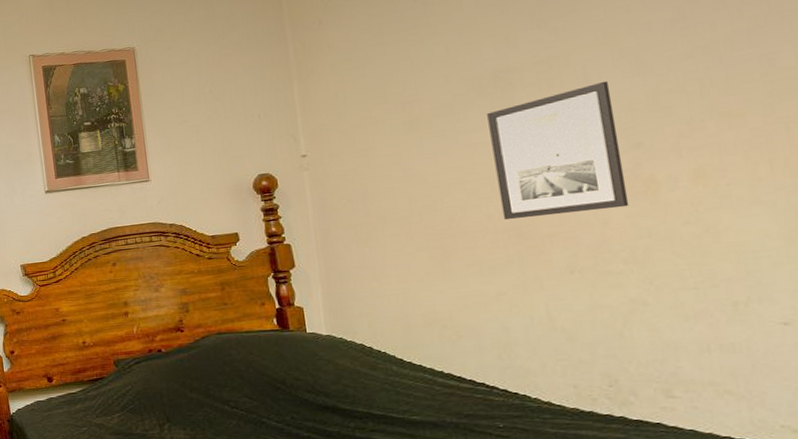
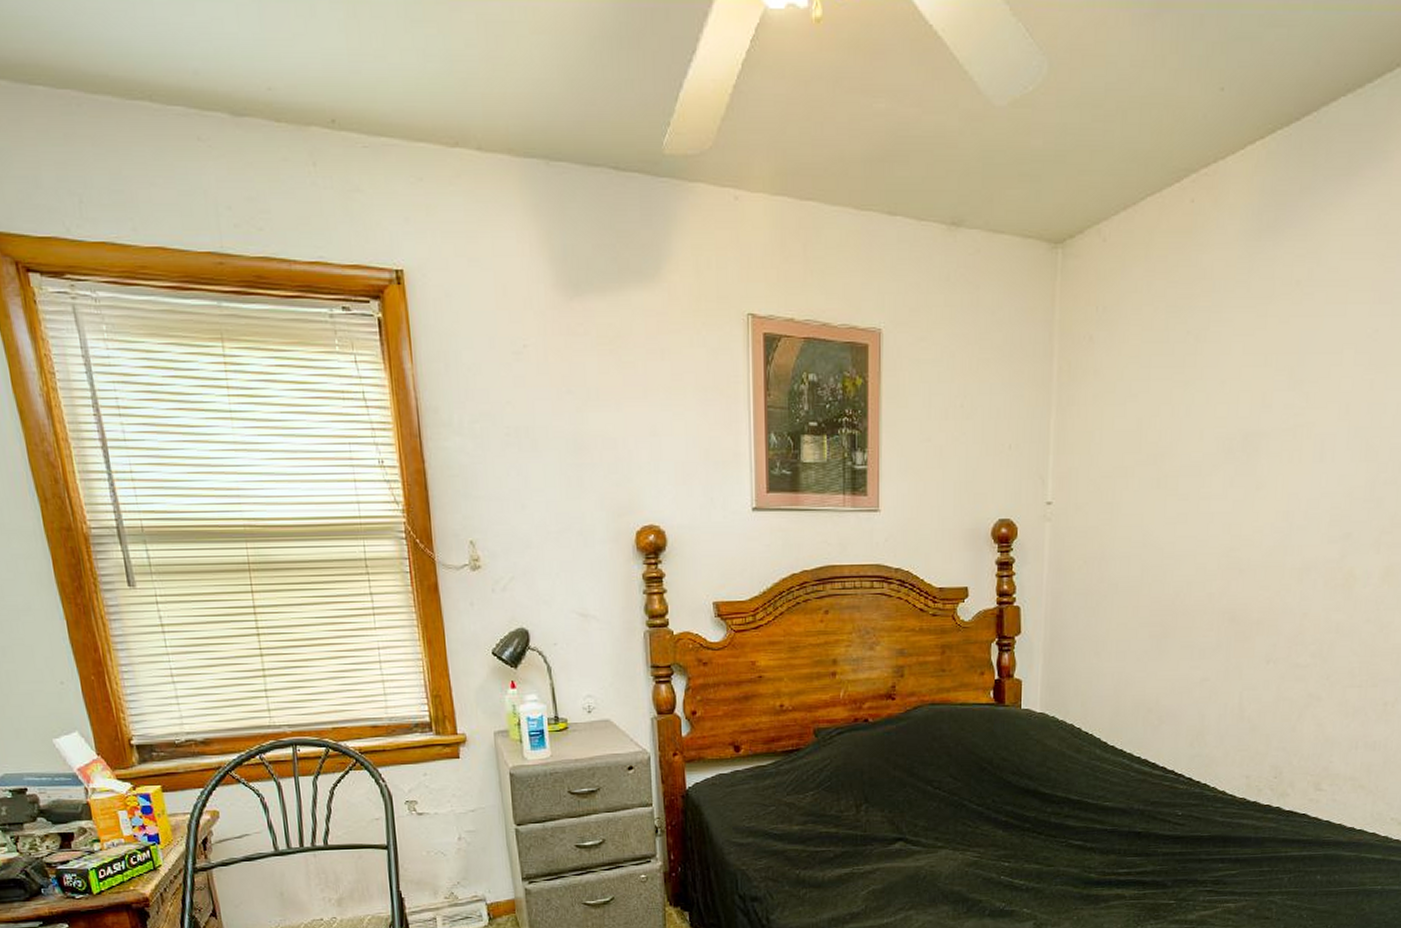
wall art: present [487,80,630,221] -> none [1222,461,1339,602]

